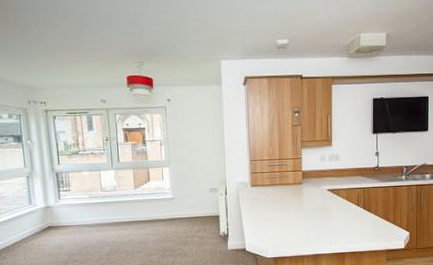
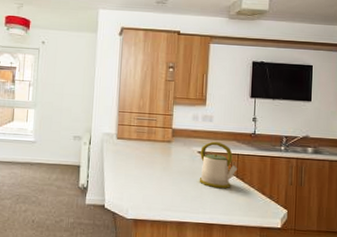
kettle: none [329,178,364,221] -> present [199,141,238,189]

